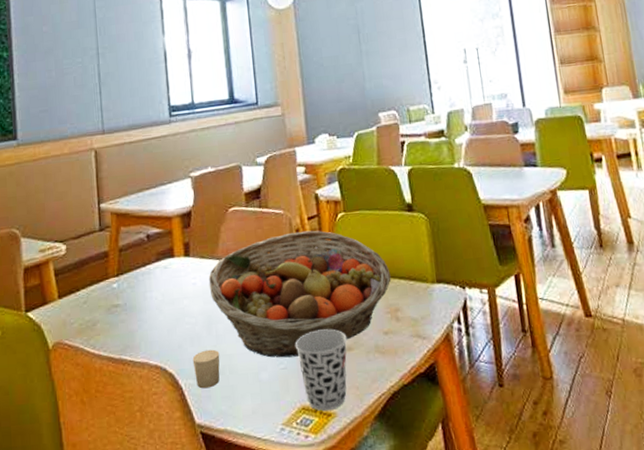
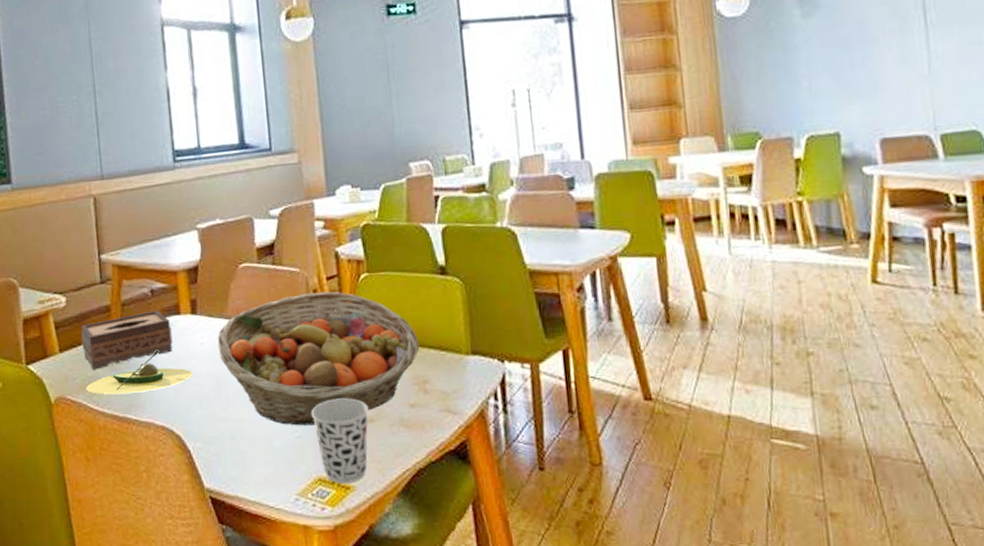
tissue box: none [80,254,167,314] -> present [81,310,173,370]
avocado: none [83,291,185,338] -> present [86,349,192,394]
candle: present [192,349,220,389] -> none [200,413,230,453]

